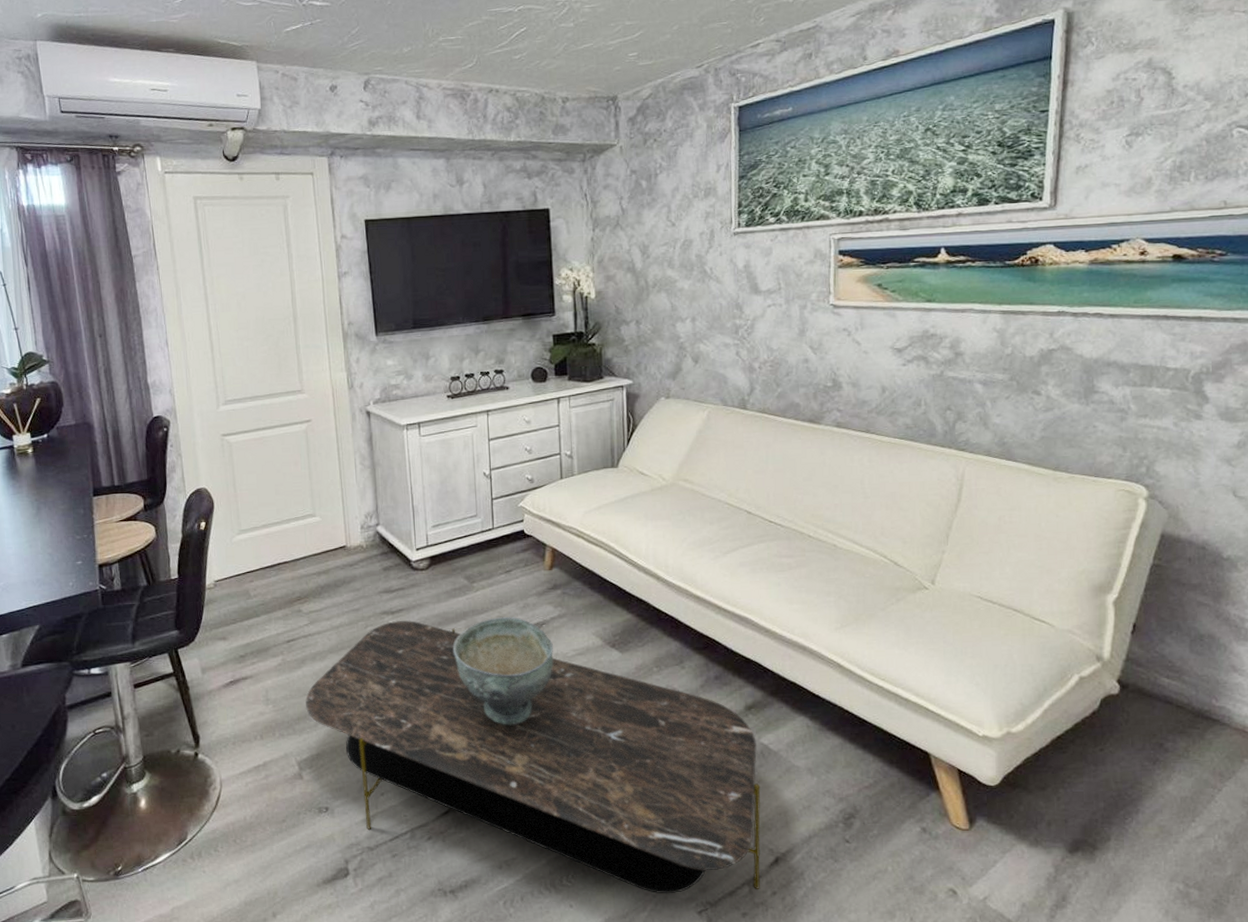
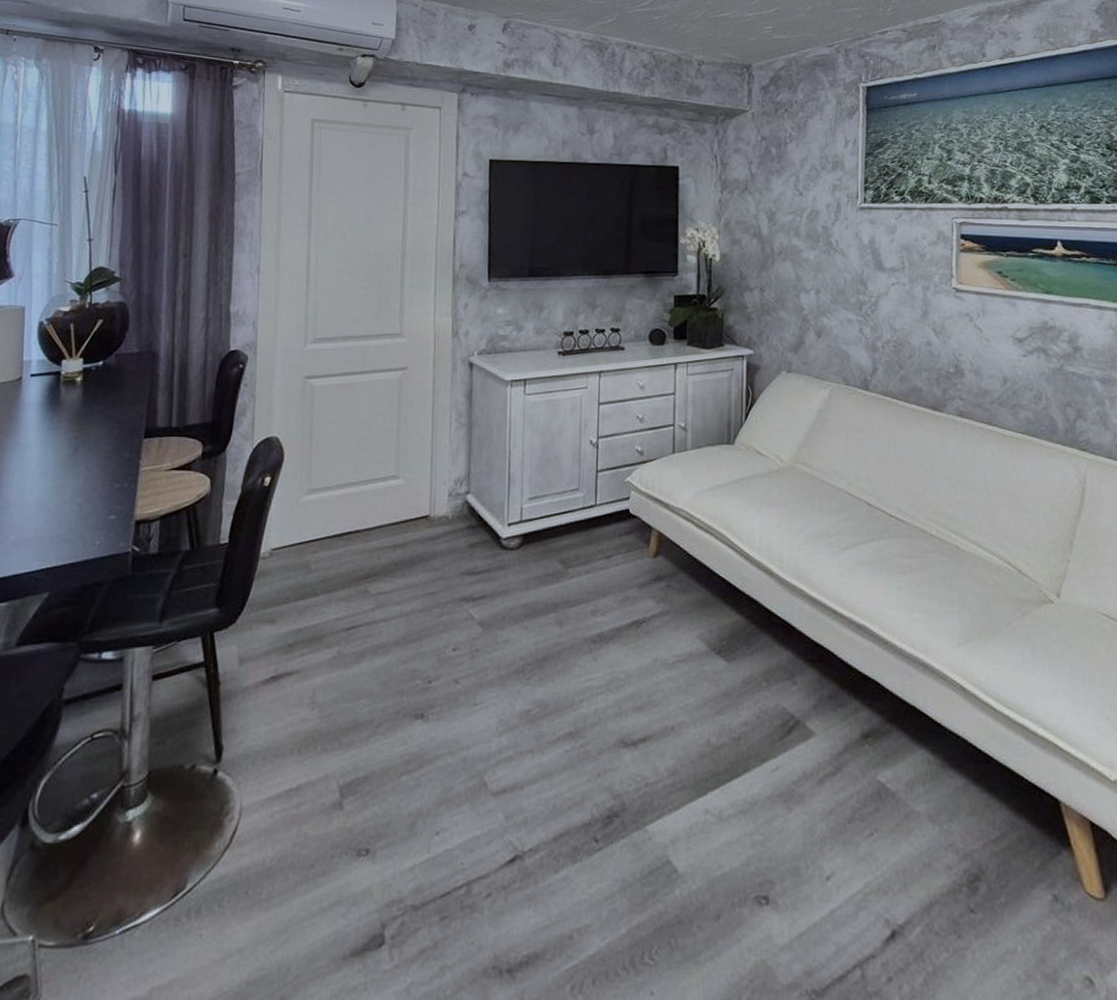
coffee table: present [305,620,761,894] -> none [358,609,877,979]
decorative bowl: present [453,616,554,725] -> none [539,610,652,747]

